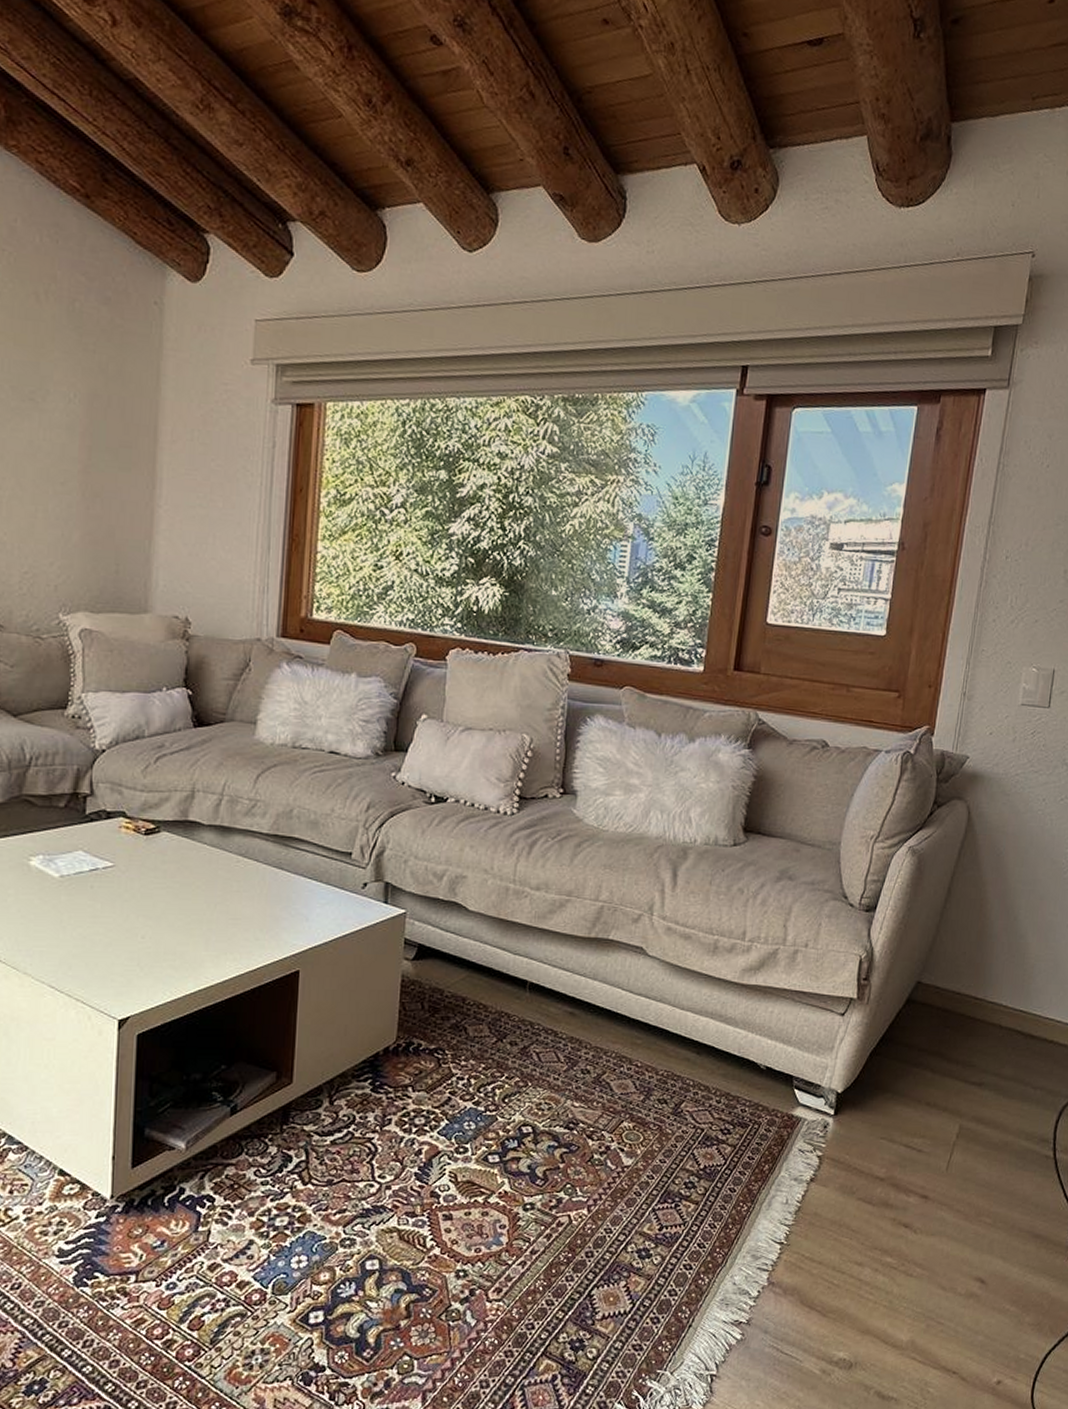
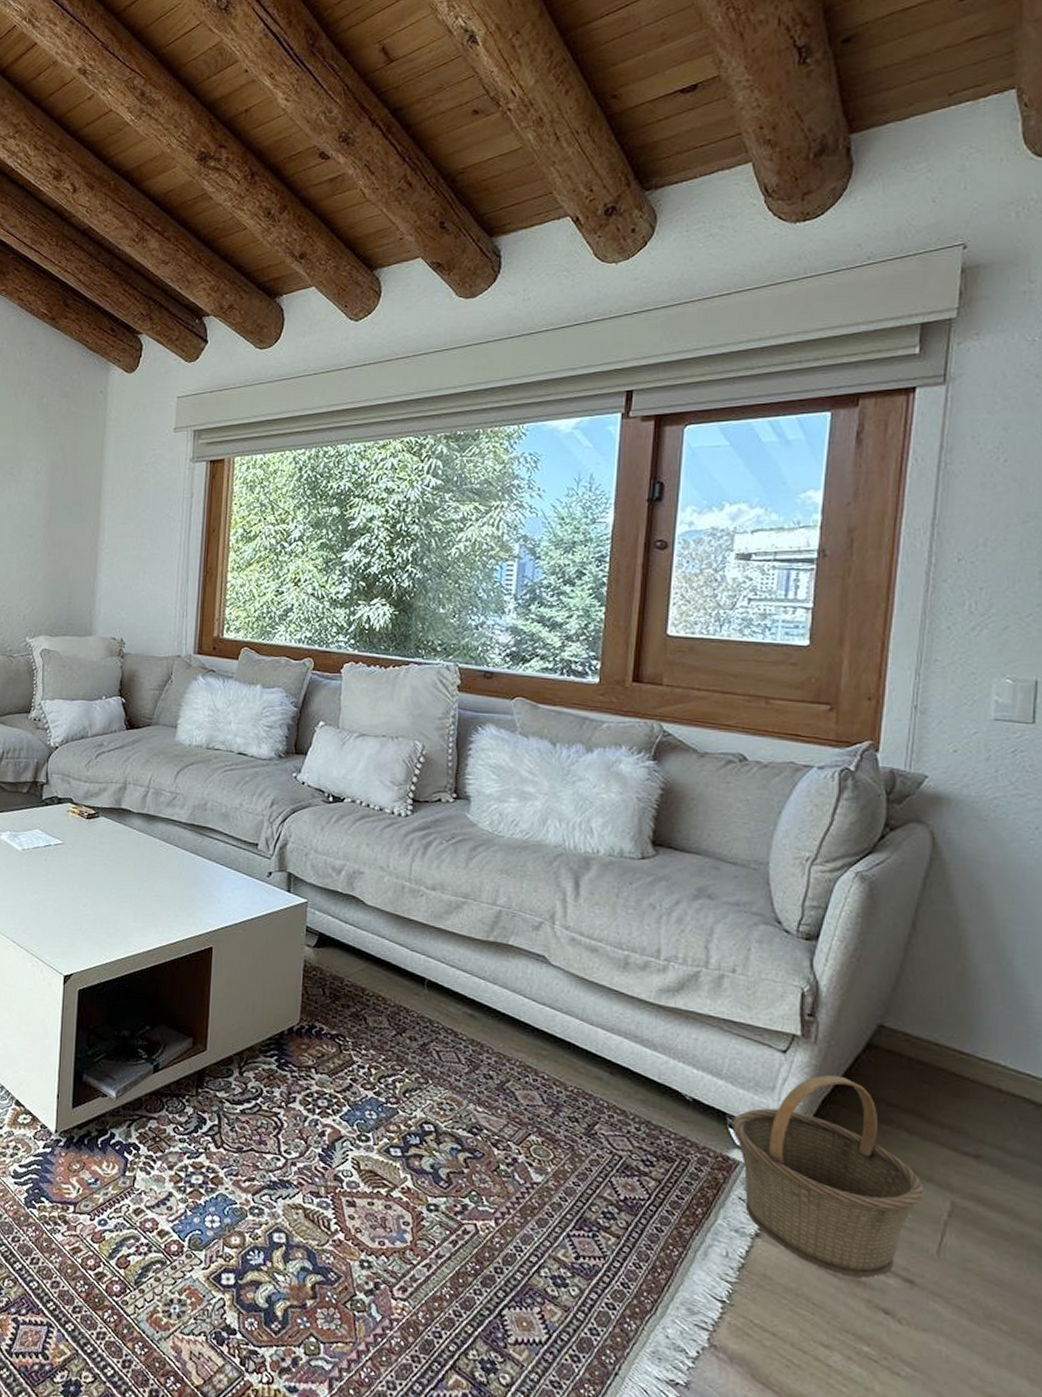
basket: none [797,1030,941,1201] -> present [732,1074,924,1278]

